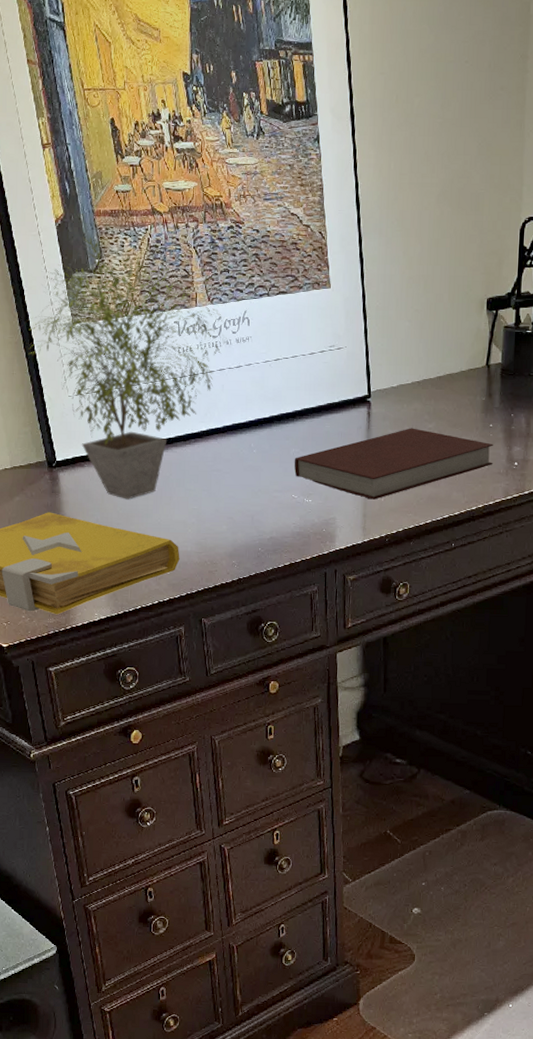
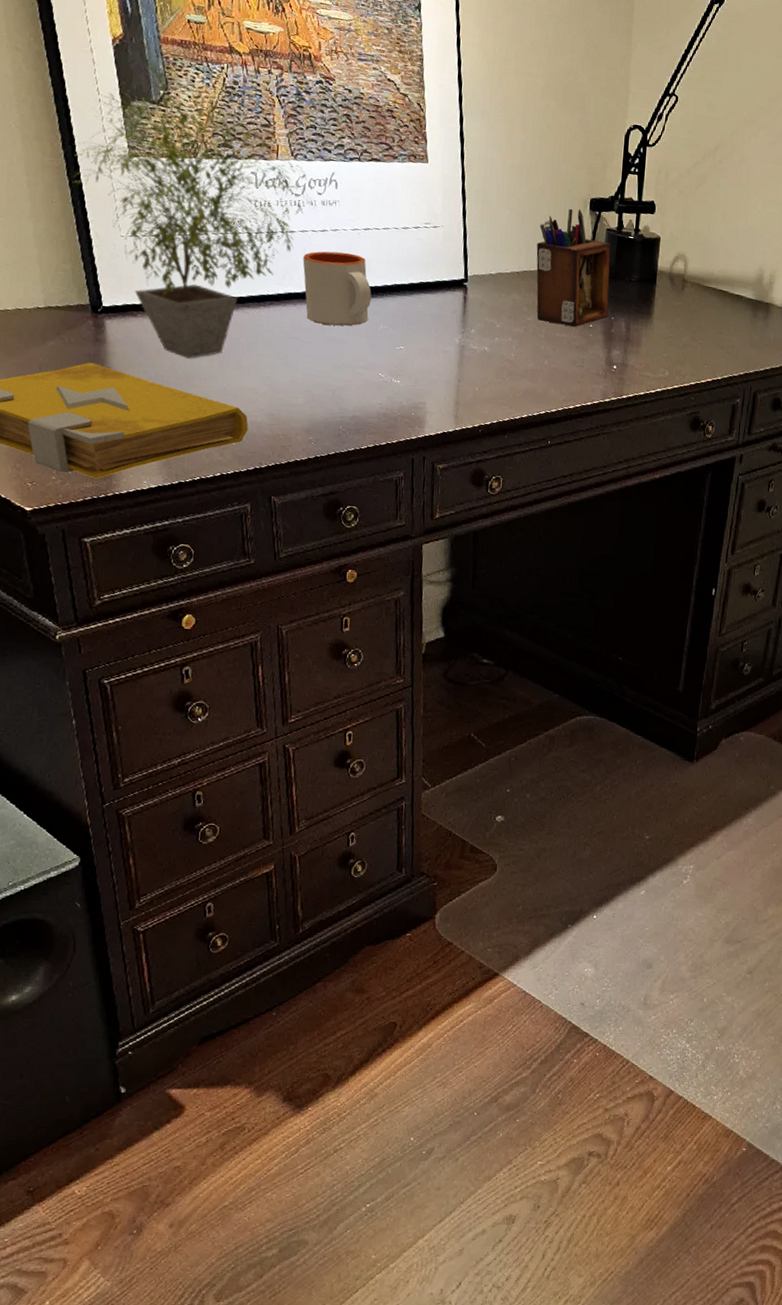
mug: none [221,384,283,455] -> present [302,251,372,326]
notebook: present [294,428,494,500] -> none [382,318,593,388]
desk organizer: none [435,310,509,428] -> present [536,208,611,327]

